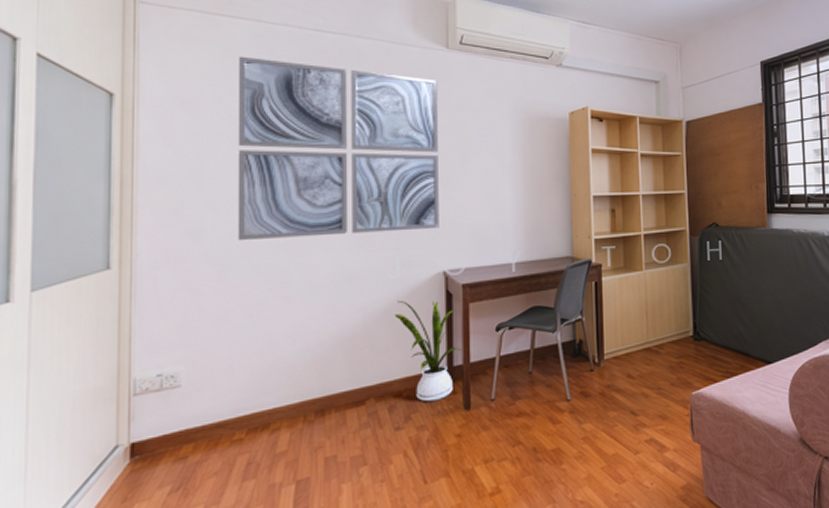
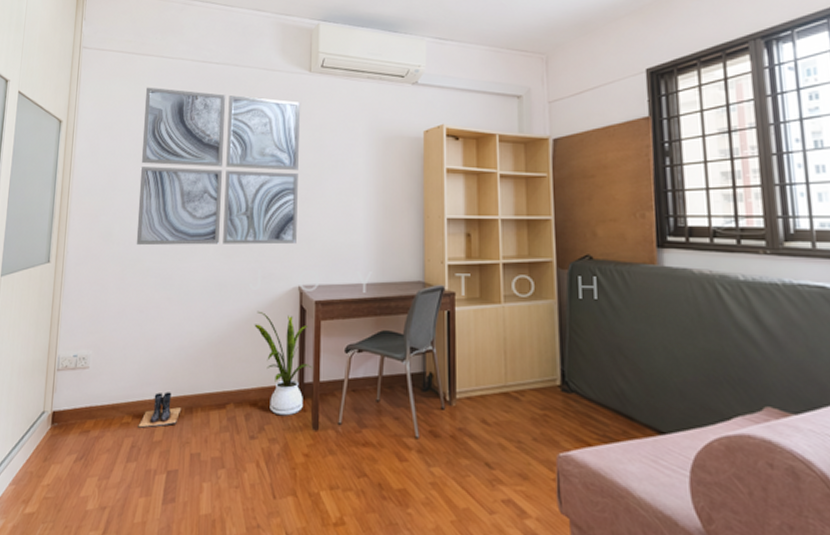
boots: none [254,397,311,442] -> present [138,391,182,428]

